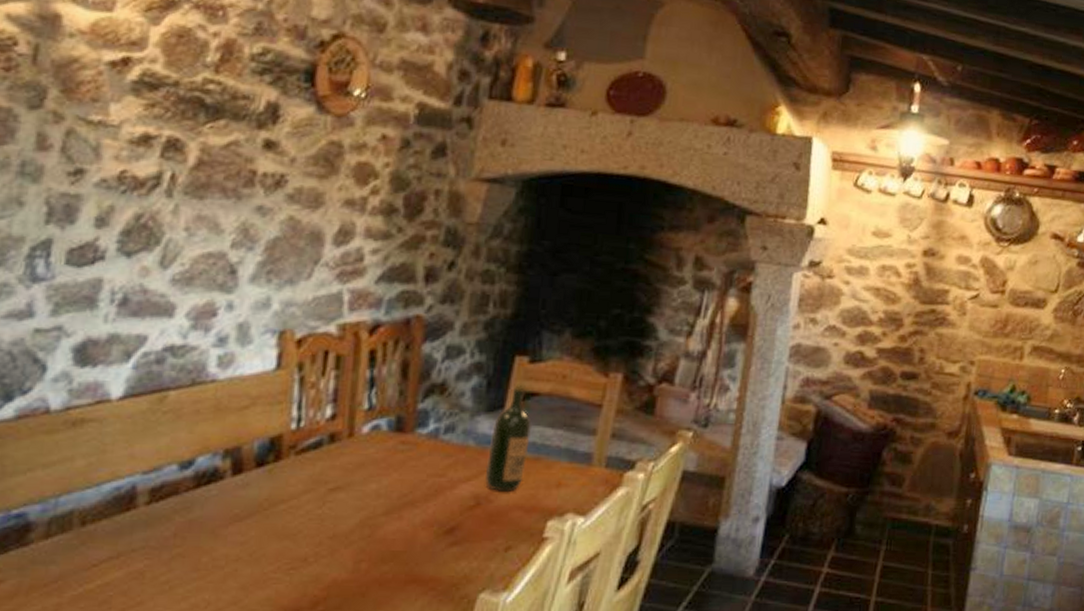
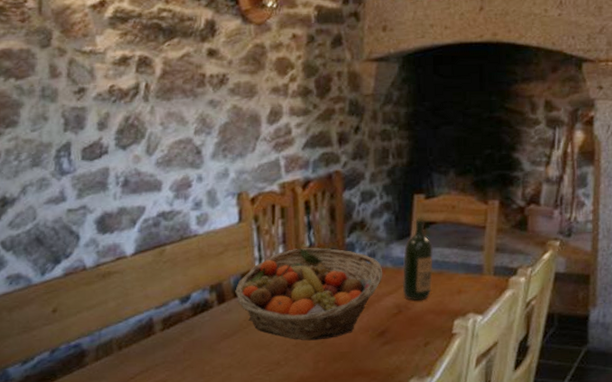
fruit basket: none [258,410,463,533] -> present [235,247,383,341]

